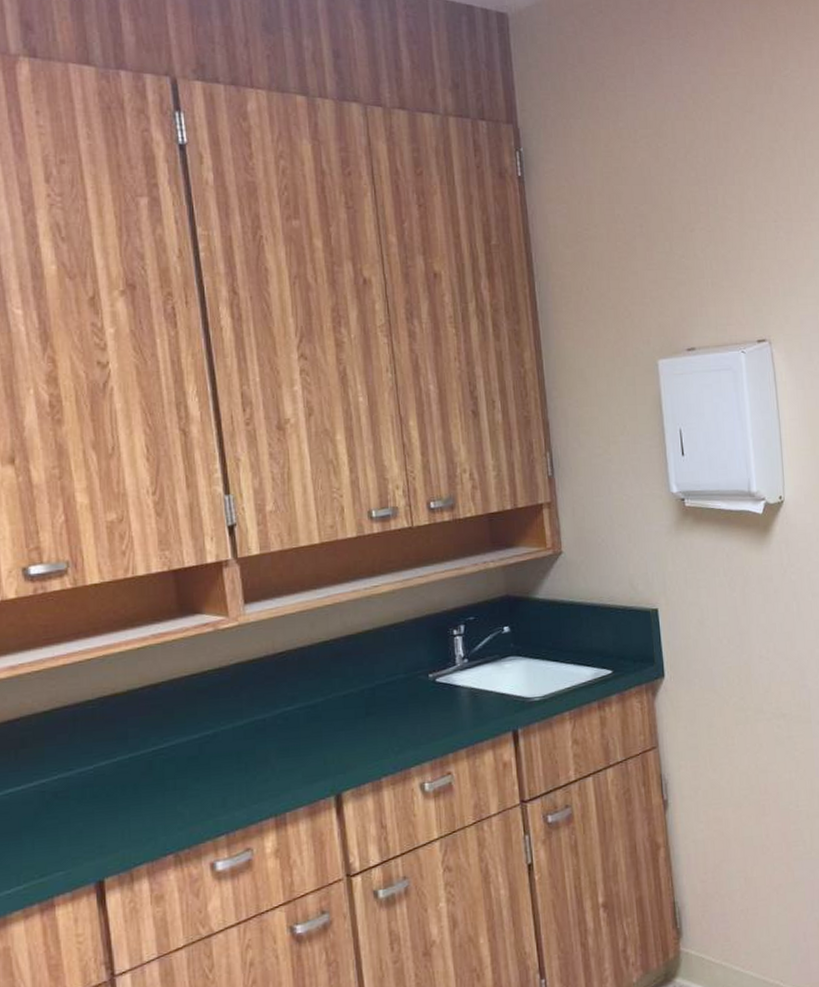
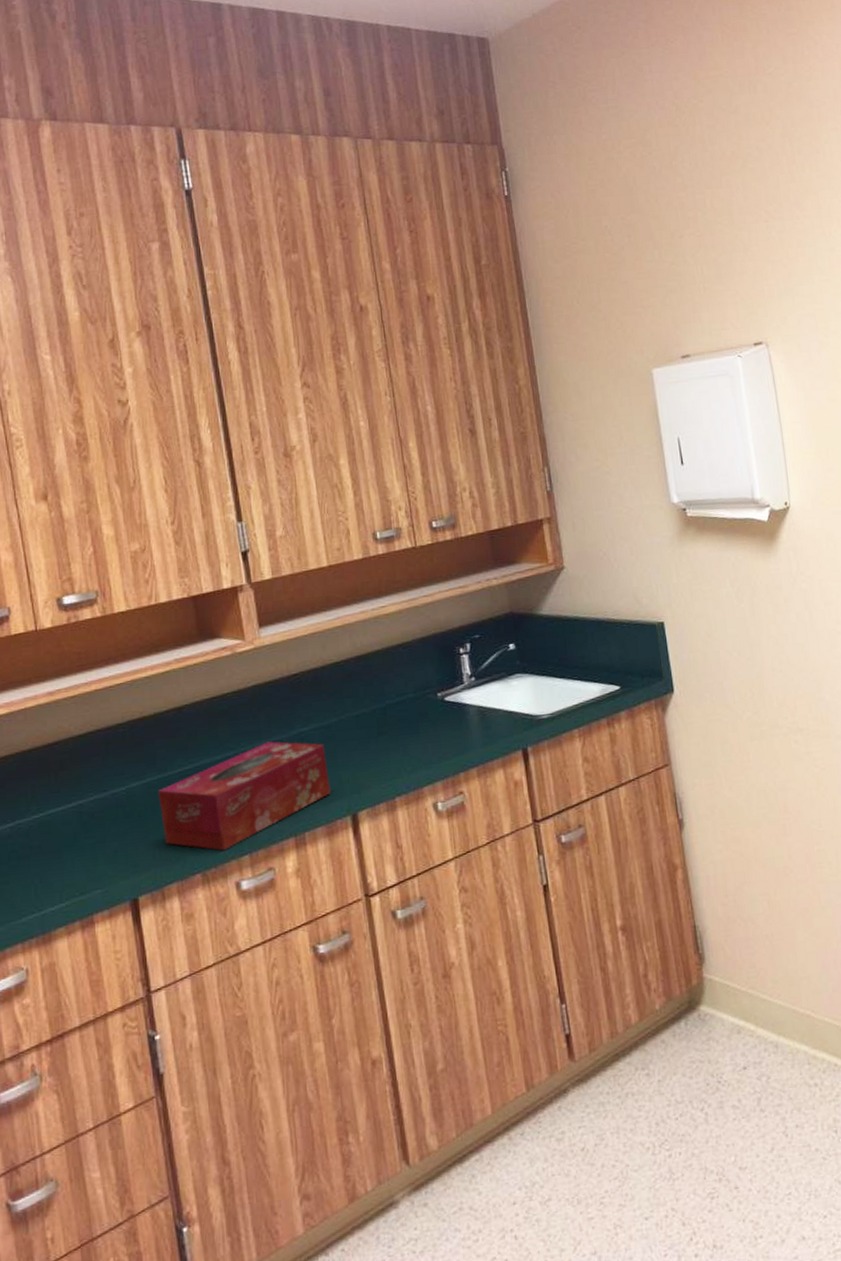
tissue box: none [129,720,314,832] -> present [158,741,331,851]

